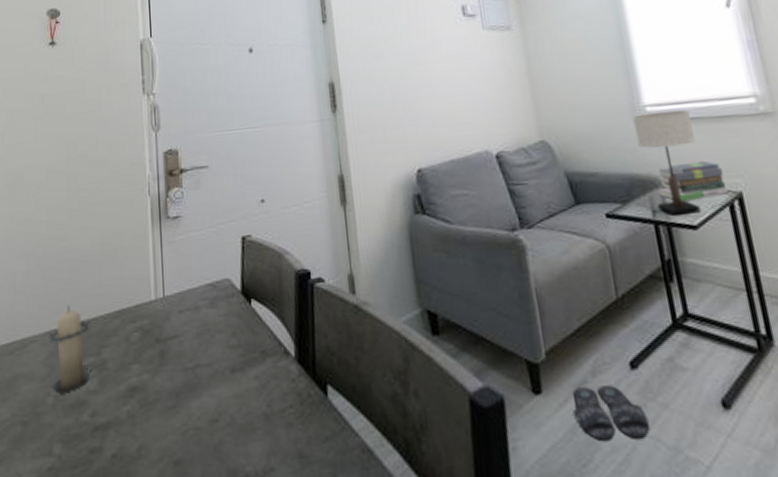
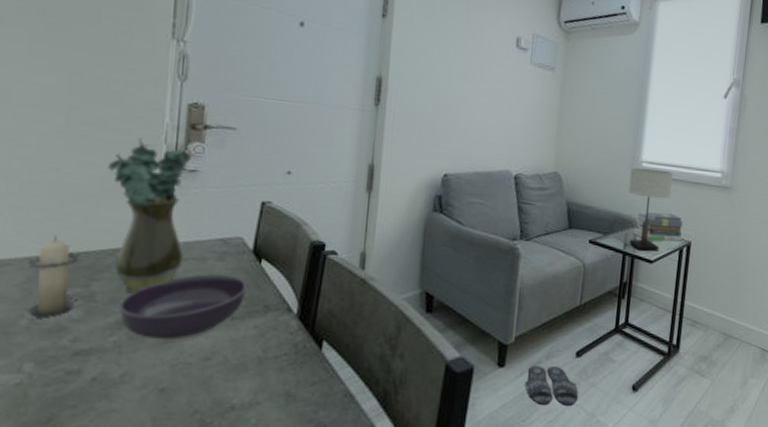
vase: none [104,193,180,356] -> present [108,138,191,293]
bowl: none [128,322,242,406] -> present [118,273,247,342]

